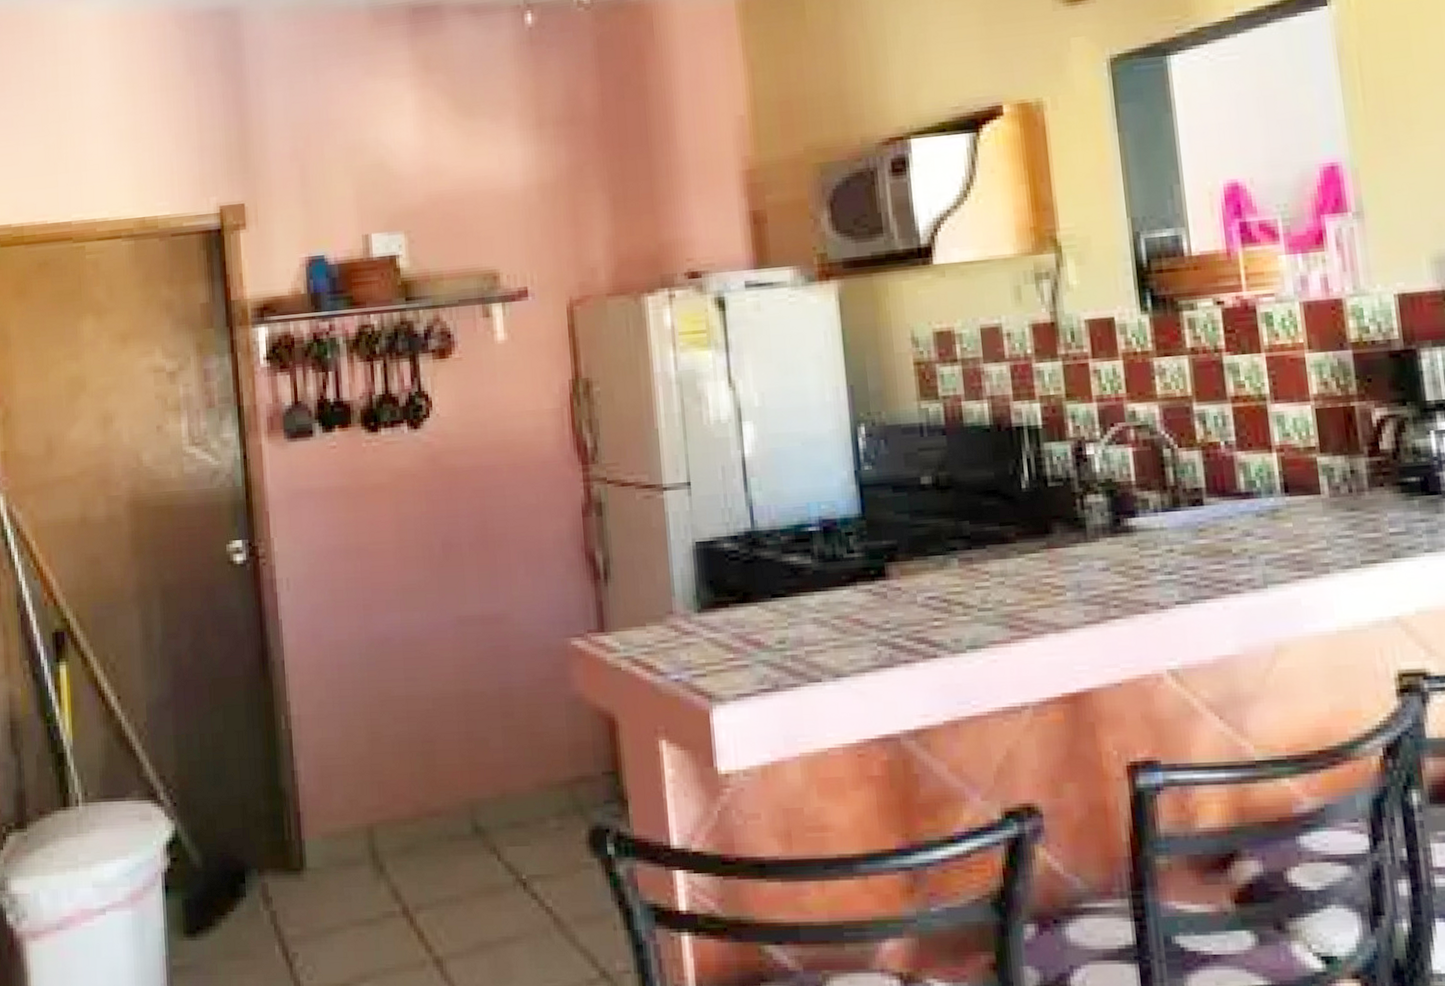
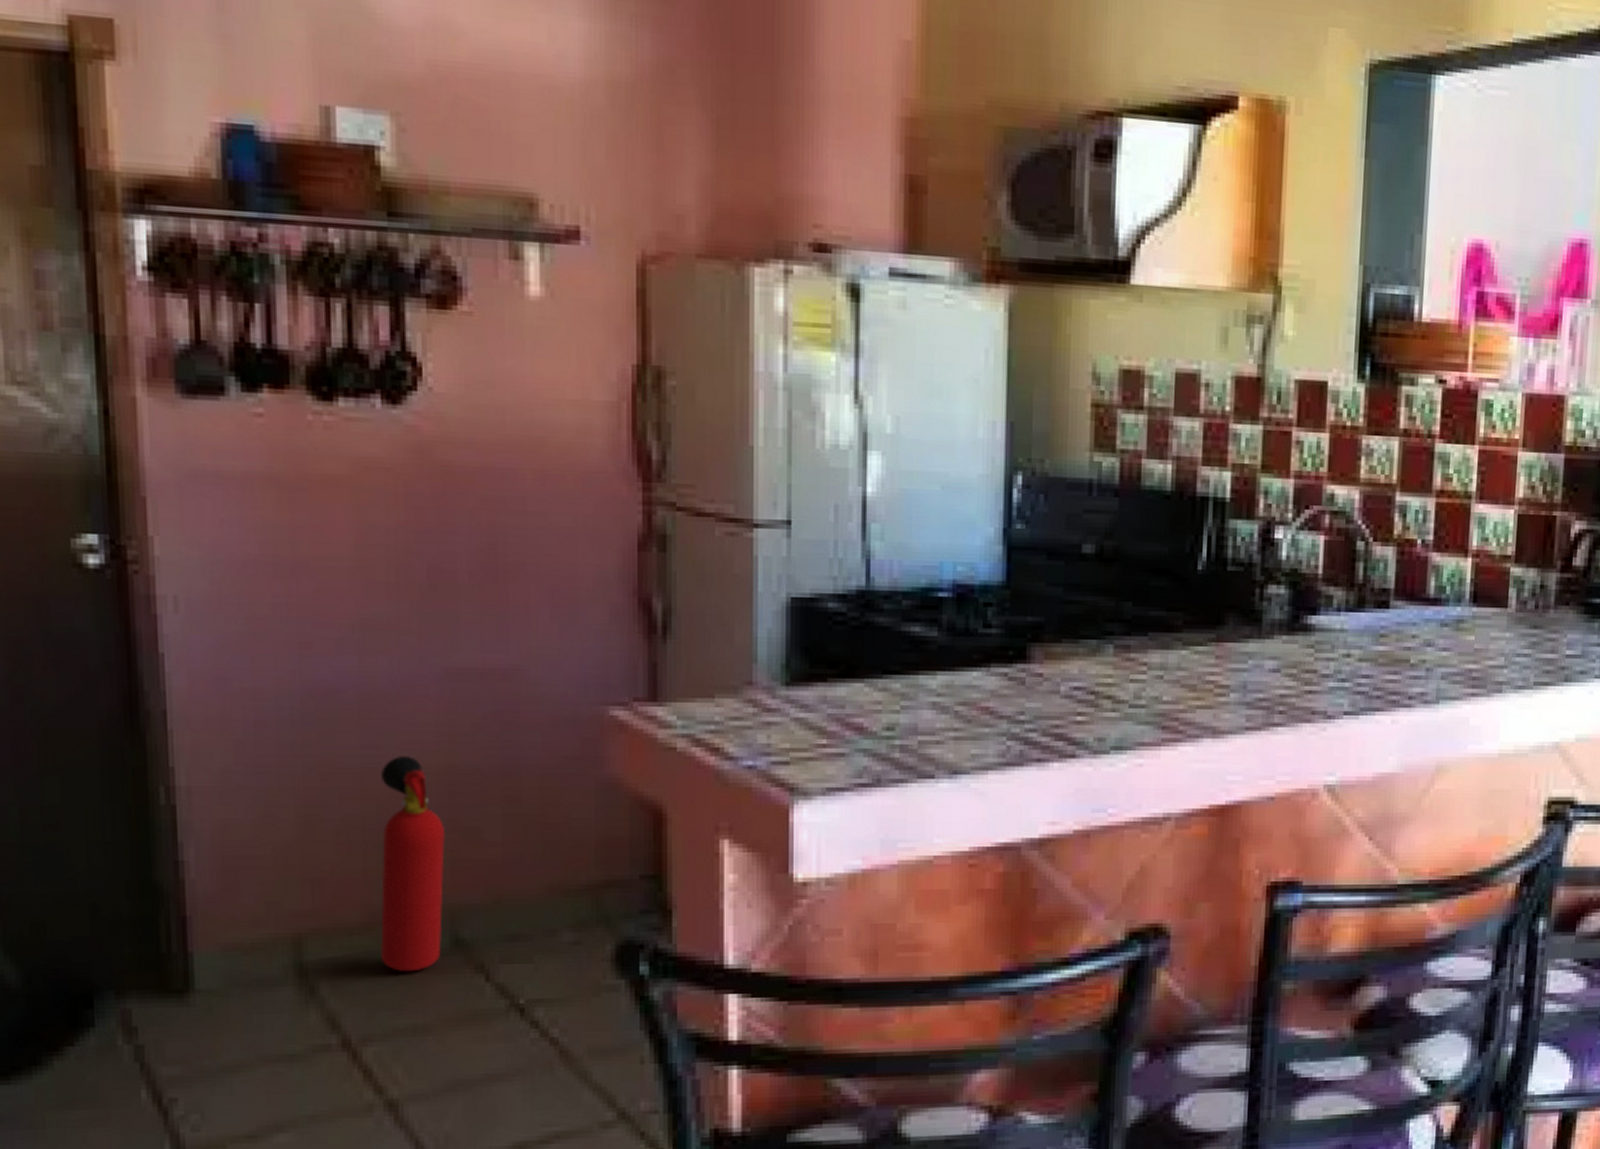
fire extinguisher: none [419,685,466,854] -> present [380,756,446,973]

